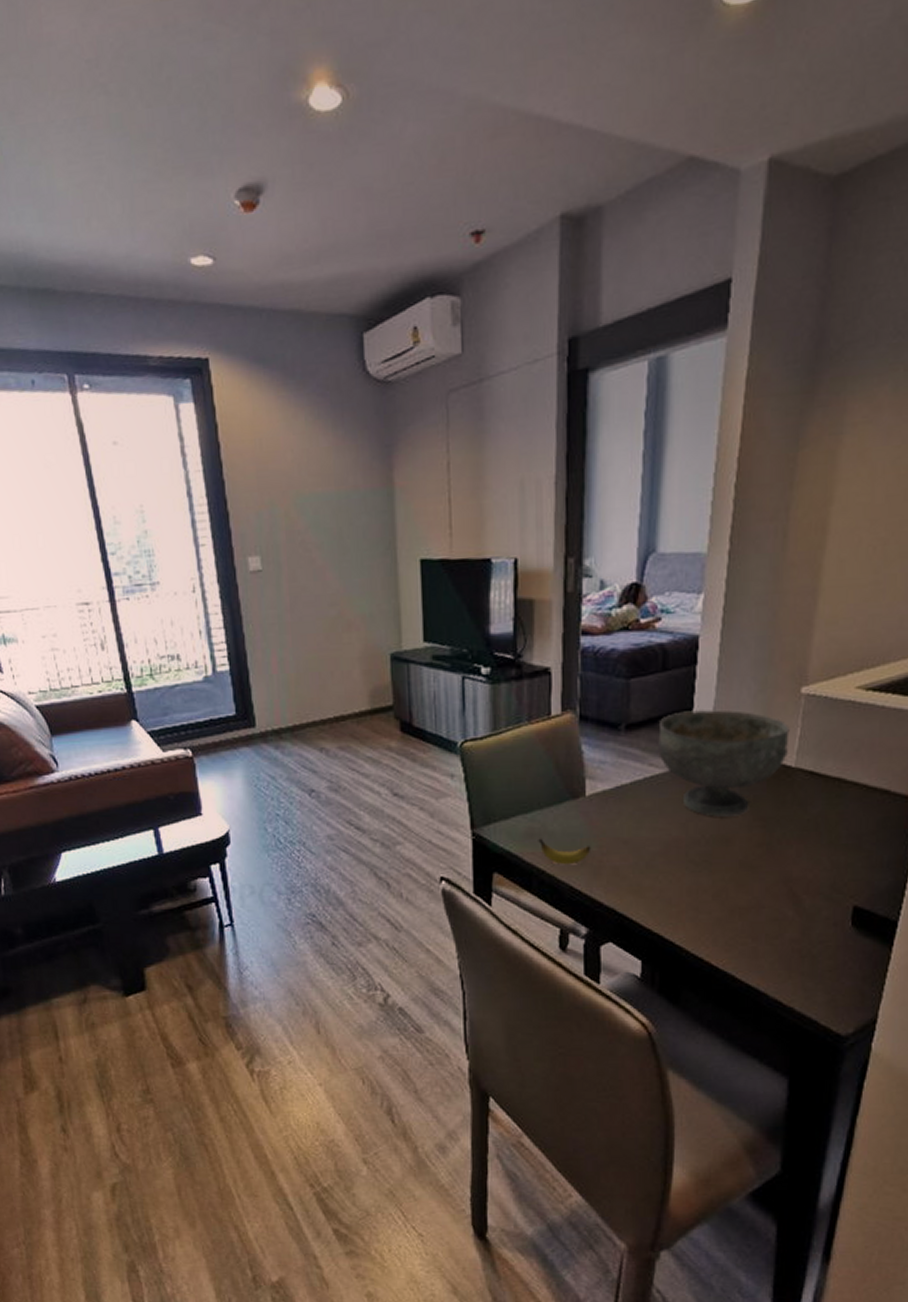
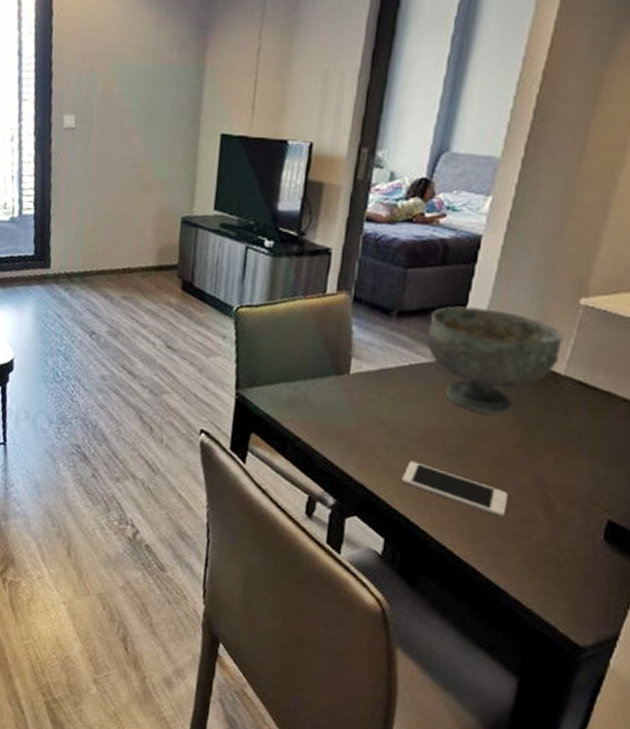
banana: present [538,838,591,865] -> none [298,407,349,437]
cell phone: none [651,877,757,920] -> present [401,461,509,518]

